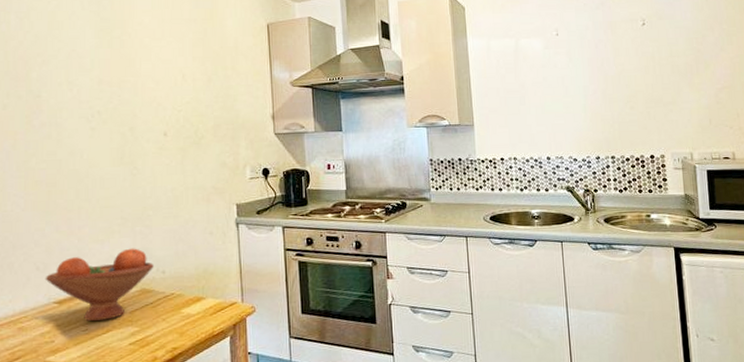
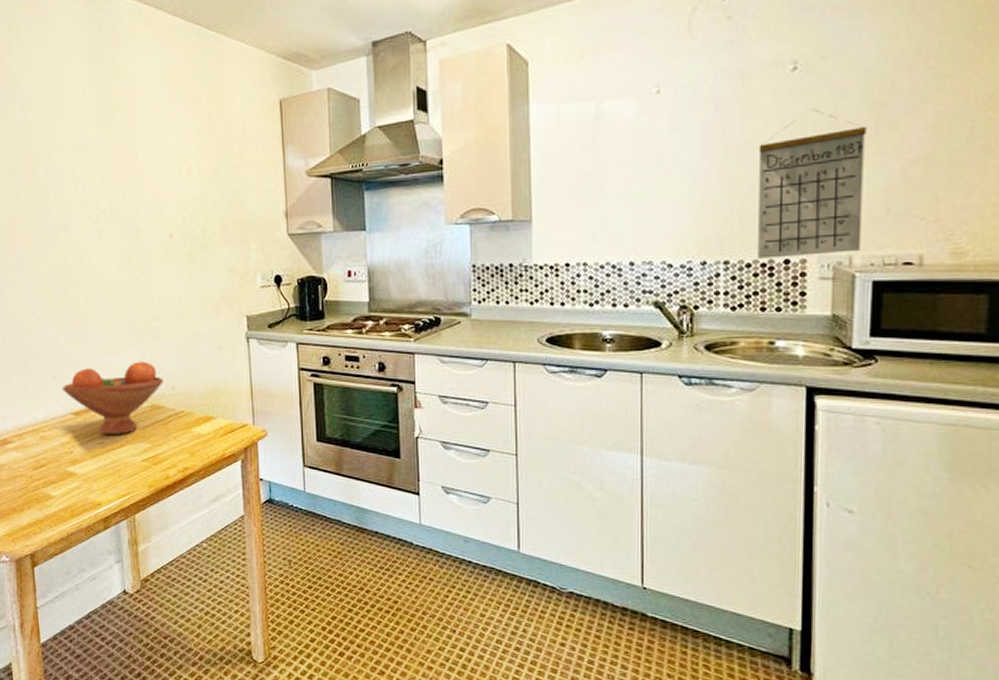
calendar: none [626,52,697,155] -> present [758,109,867,259]

